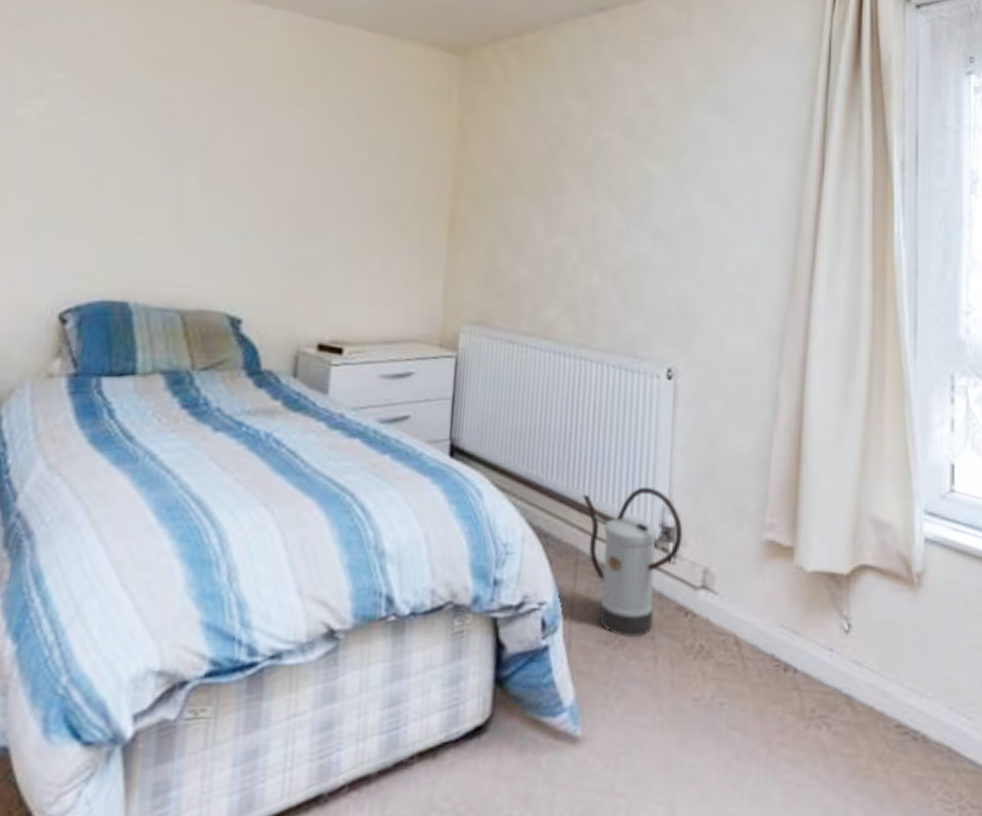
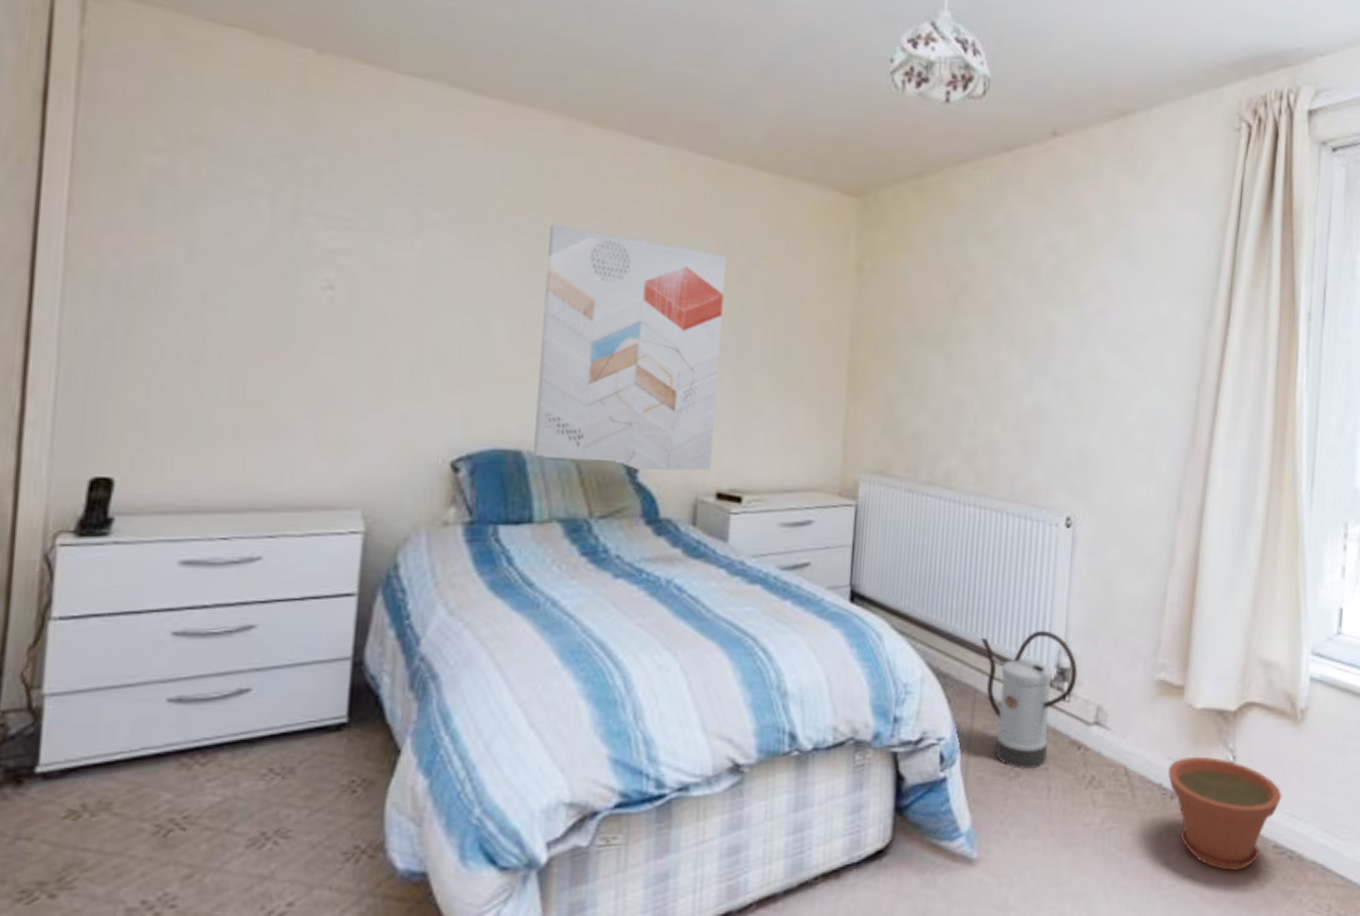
wall art: none [140,83,334,322] -> present [533,224,727,471]
plant pot: none [780,624,902,754] -> present [1167,756,1282,872]

